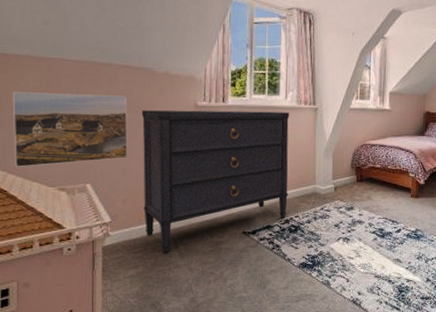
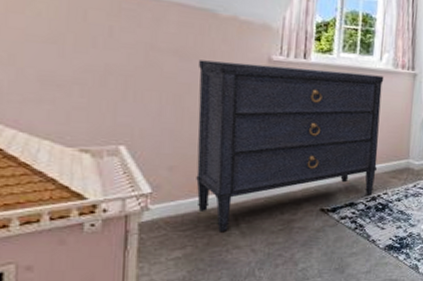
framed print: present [12,92,128,168] -> none [14,22,180,121]

